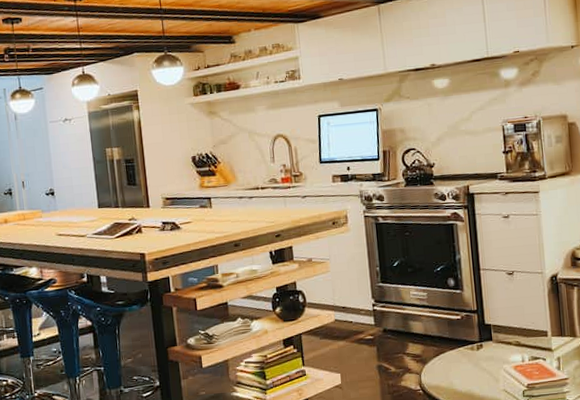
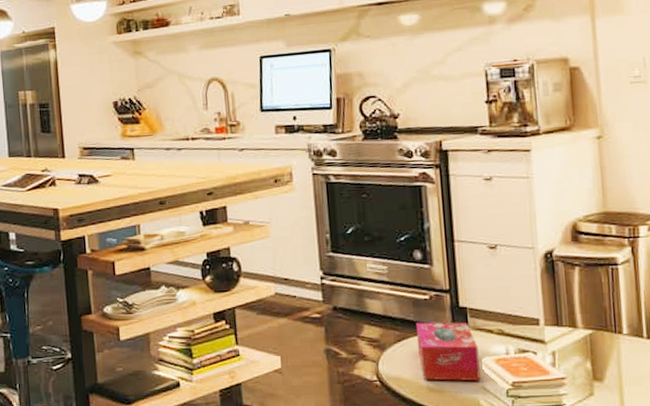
tissue box: none [450,337,503,387] -> present [415,322,481,381]

